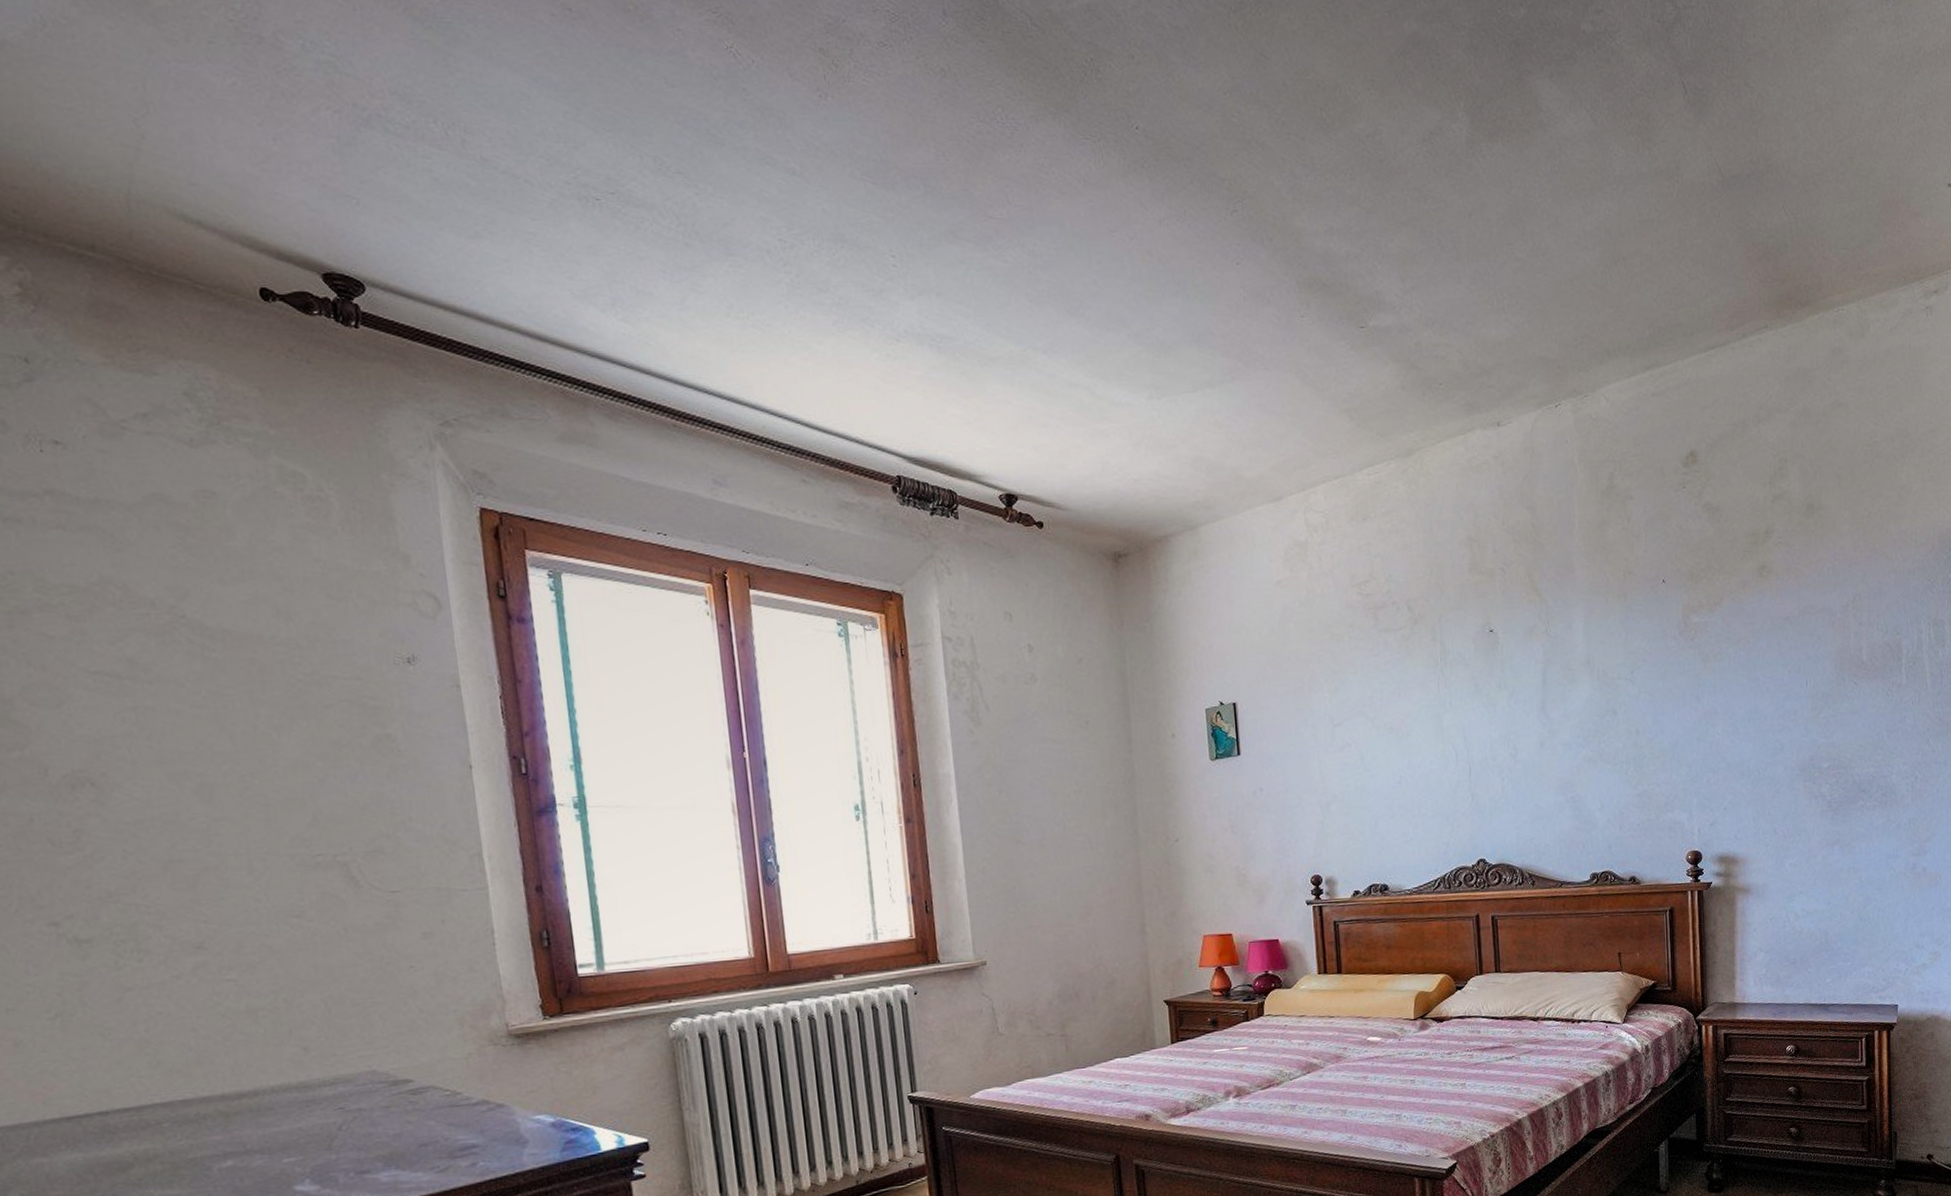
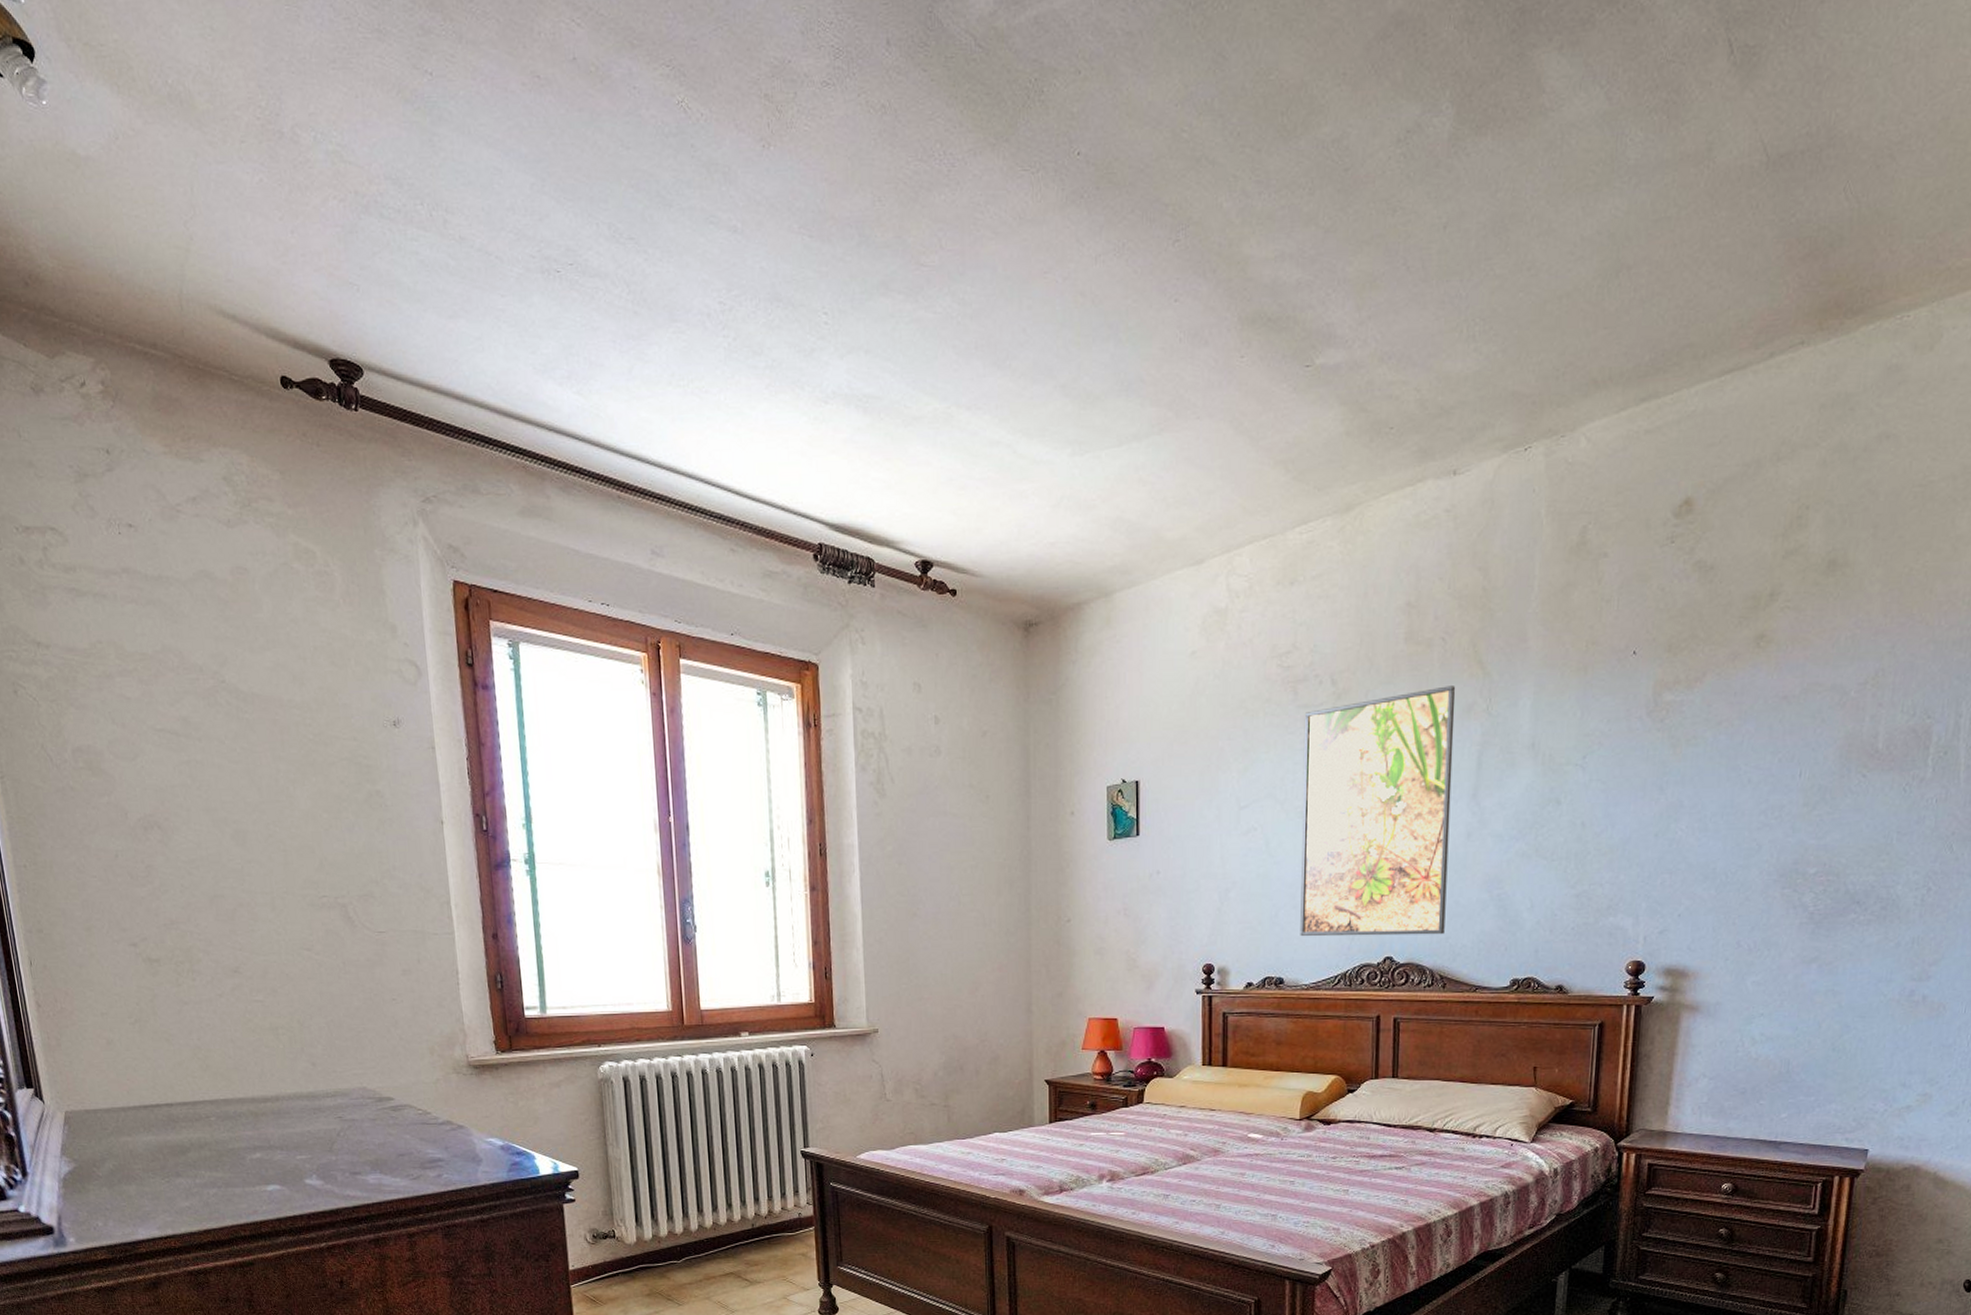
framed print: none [1386,611,1529,844] -> present [1300,686,1456,937]

